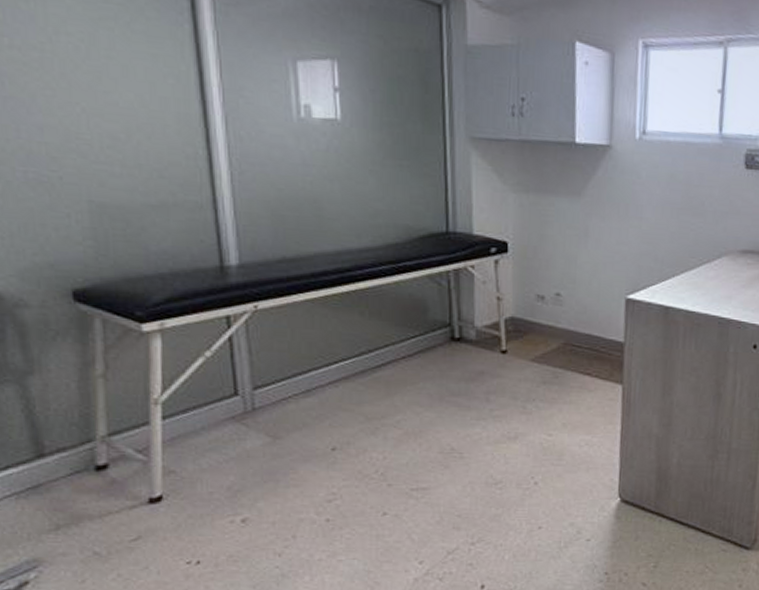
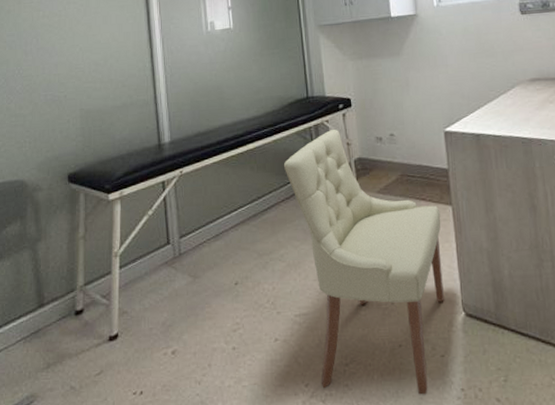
chair: none [406,278,608,577] -> present [283,129,444,395]

